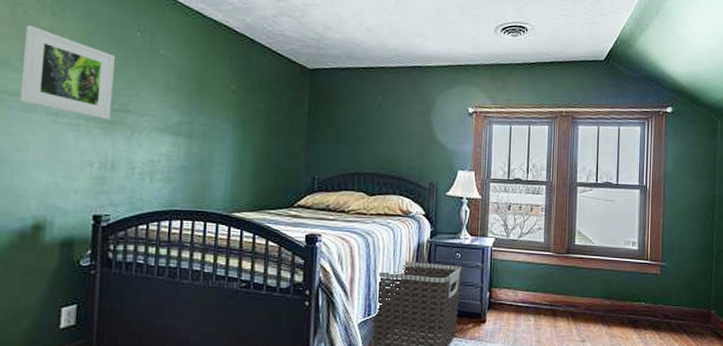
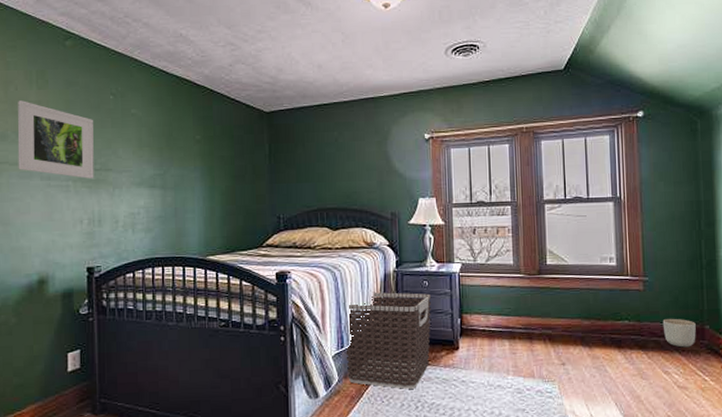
planter: none [675,302,703,330] -> present [662,318,696,348]

